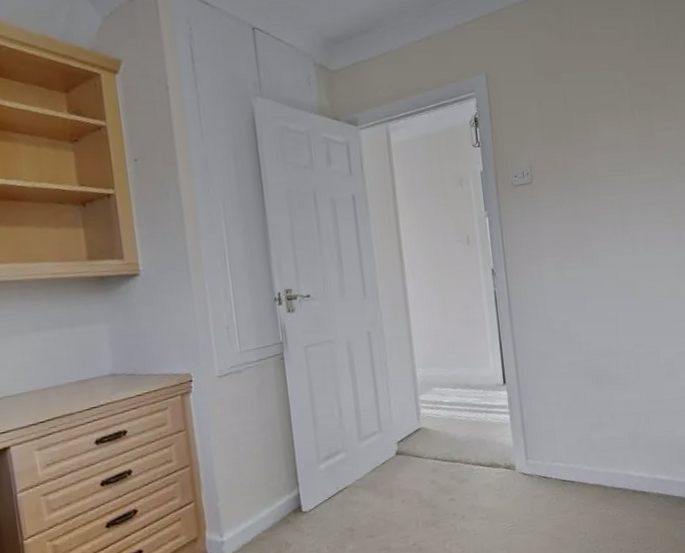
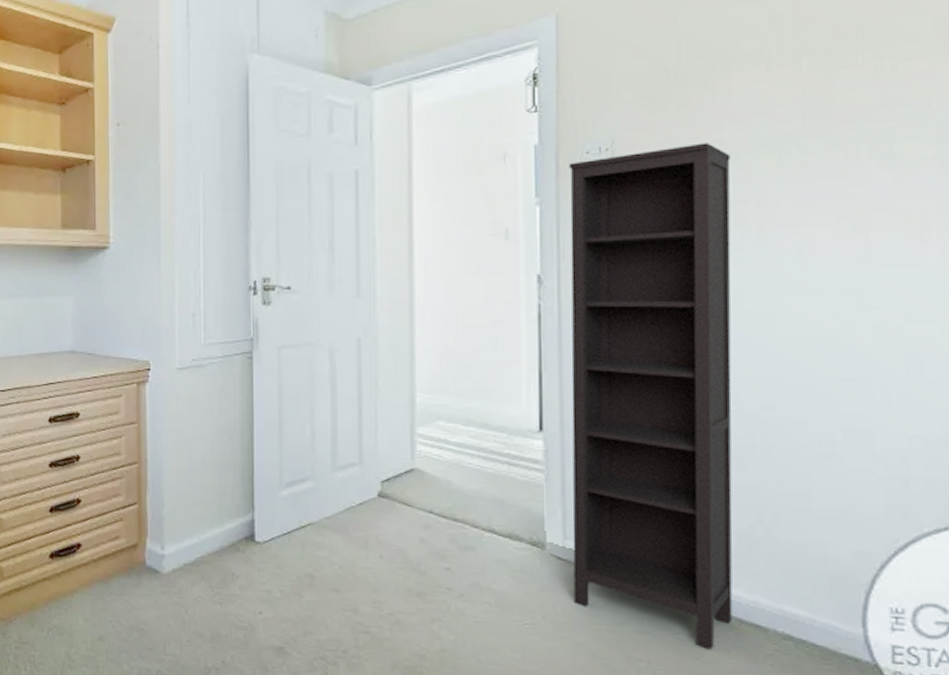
bookcase: none [505,167,630,515] -> present [569,142,733,650]

